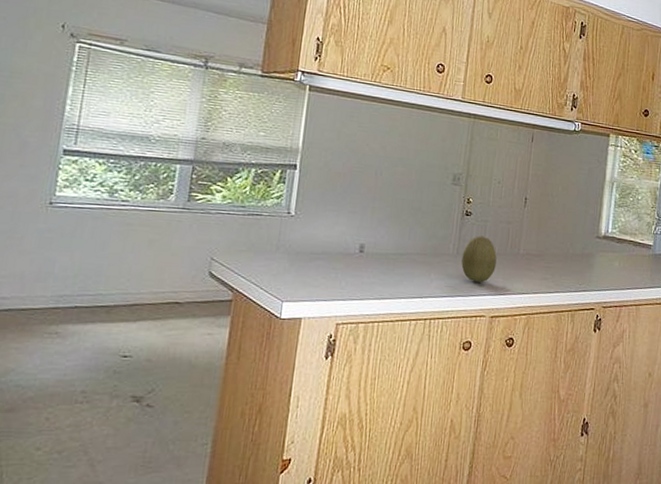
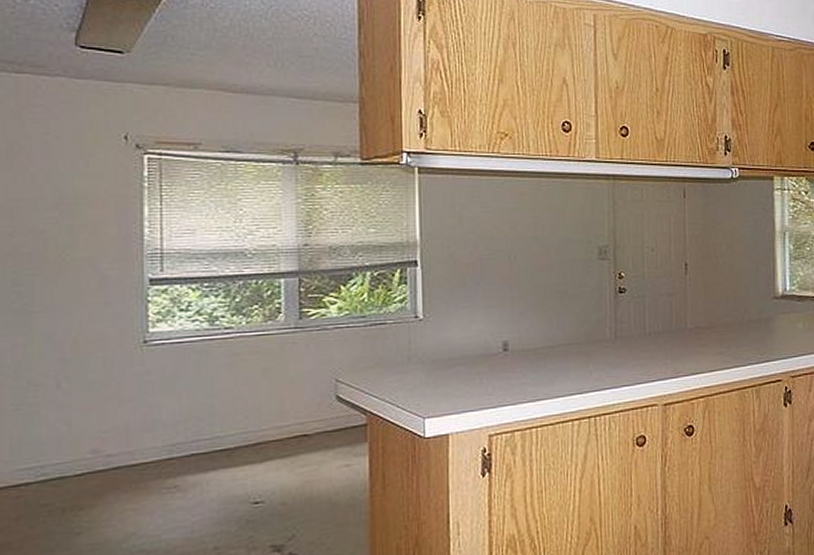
fruit: present [461,236,497,283] -> none [621,314,662,368]

